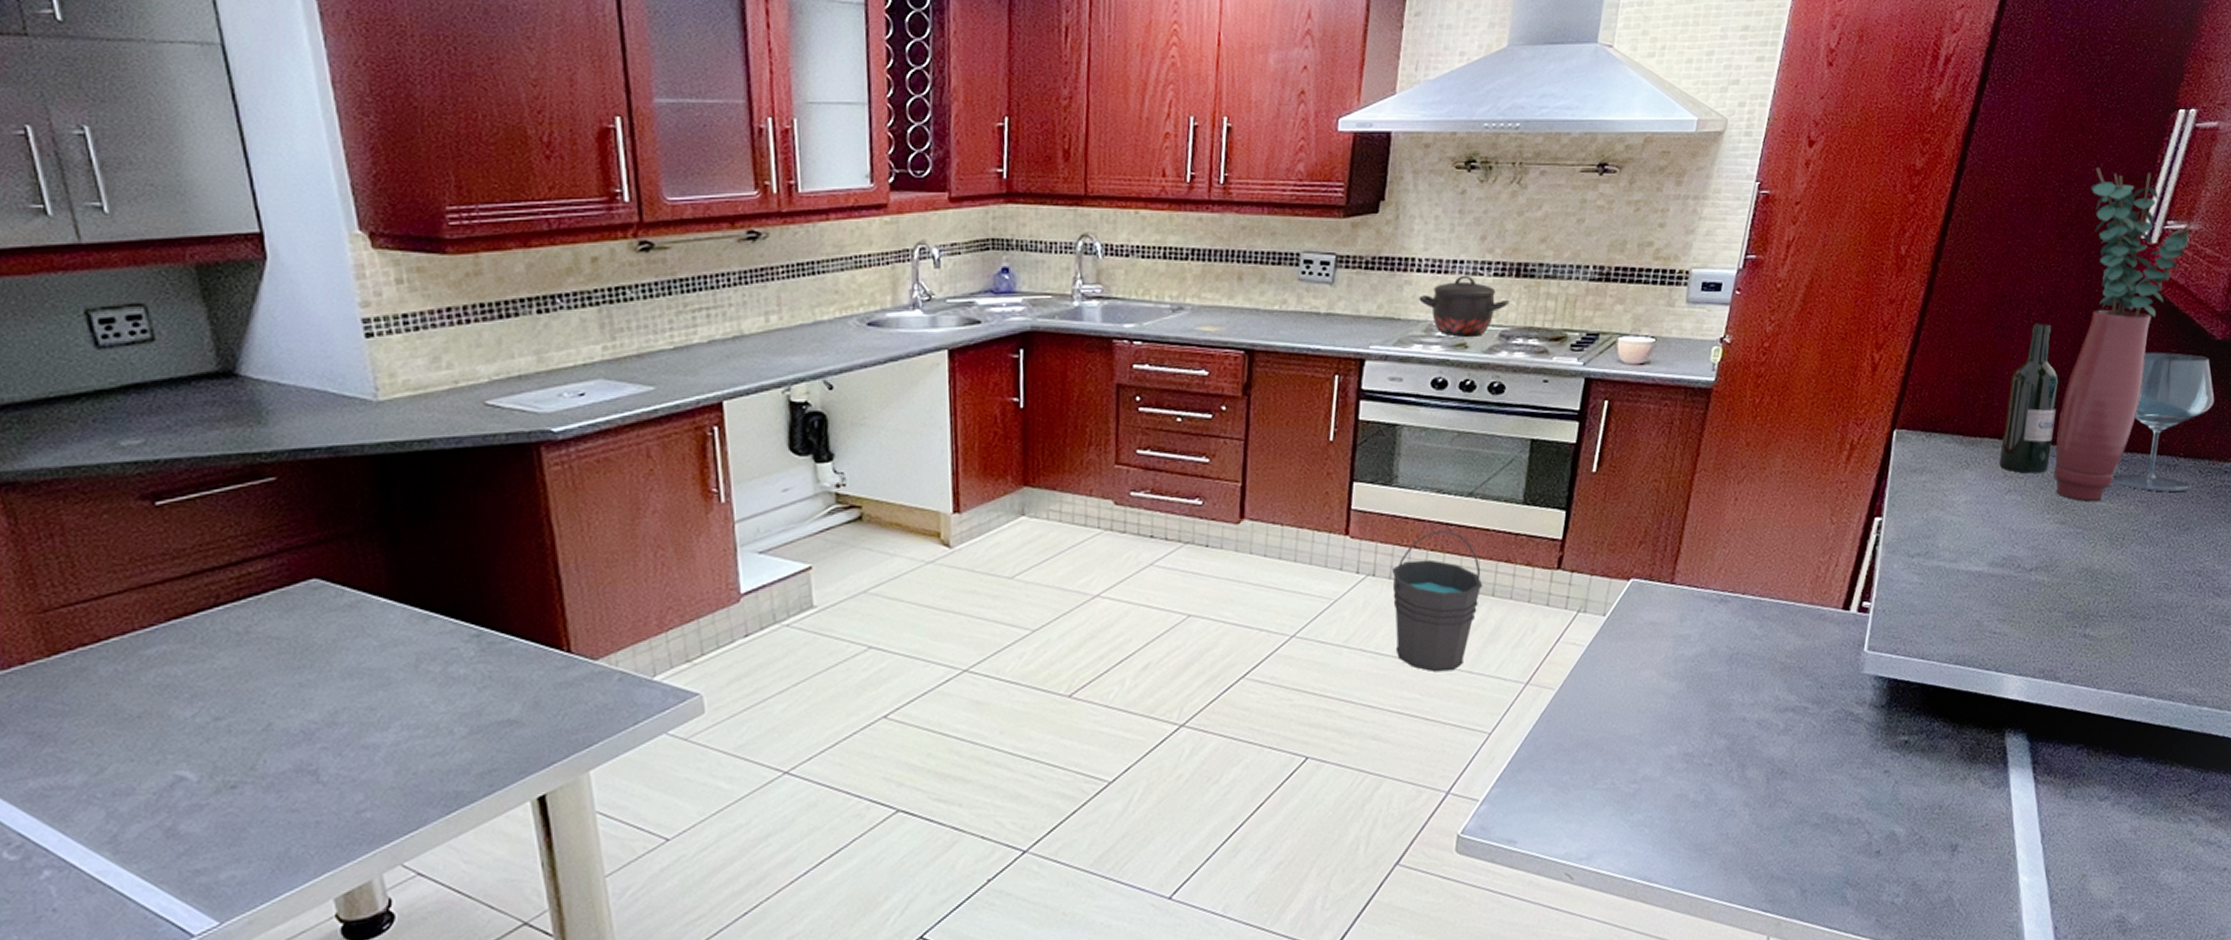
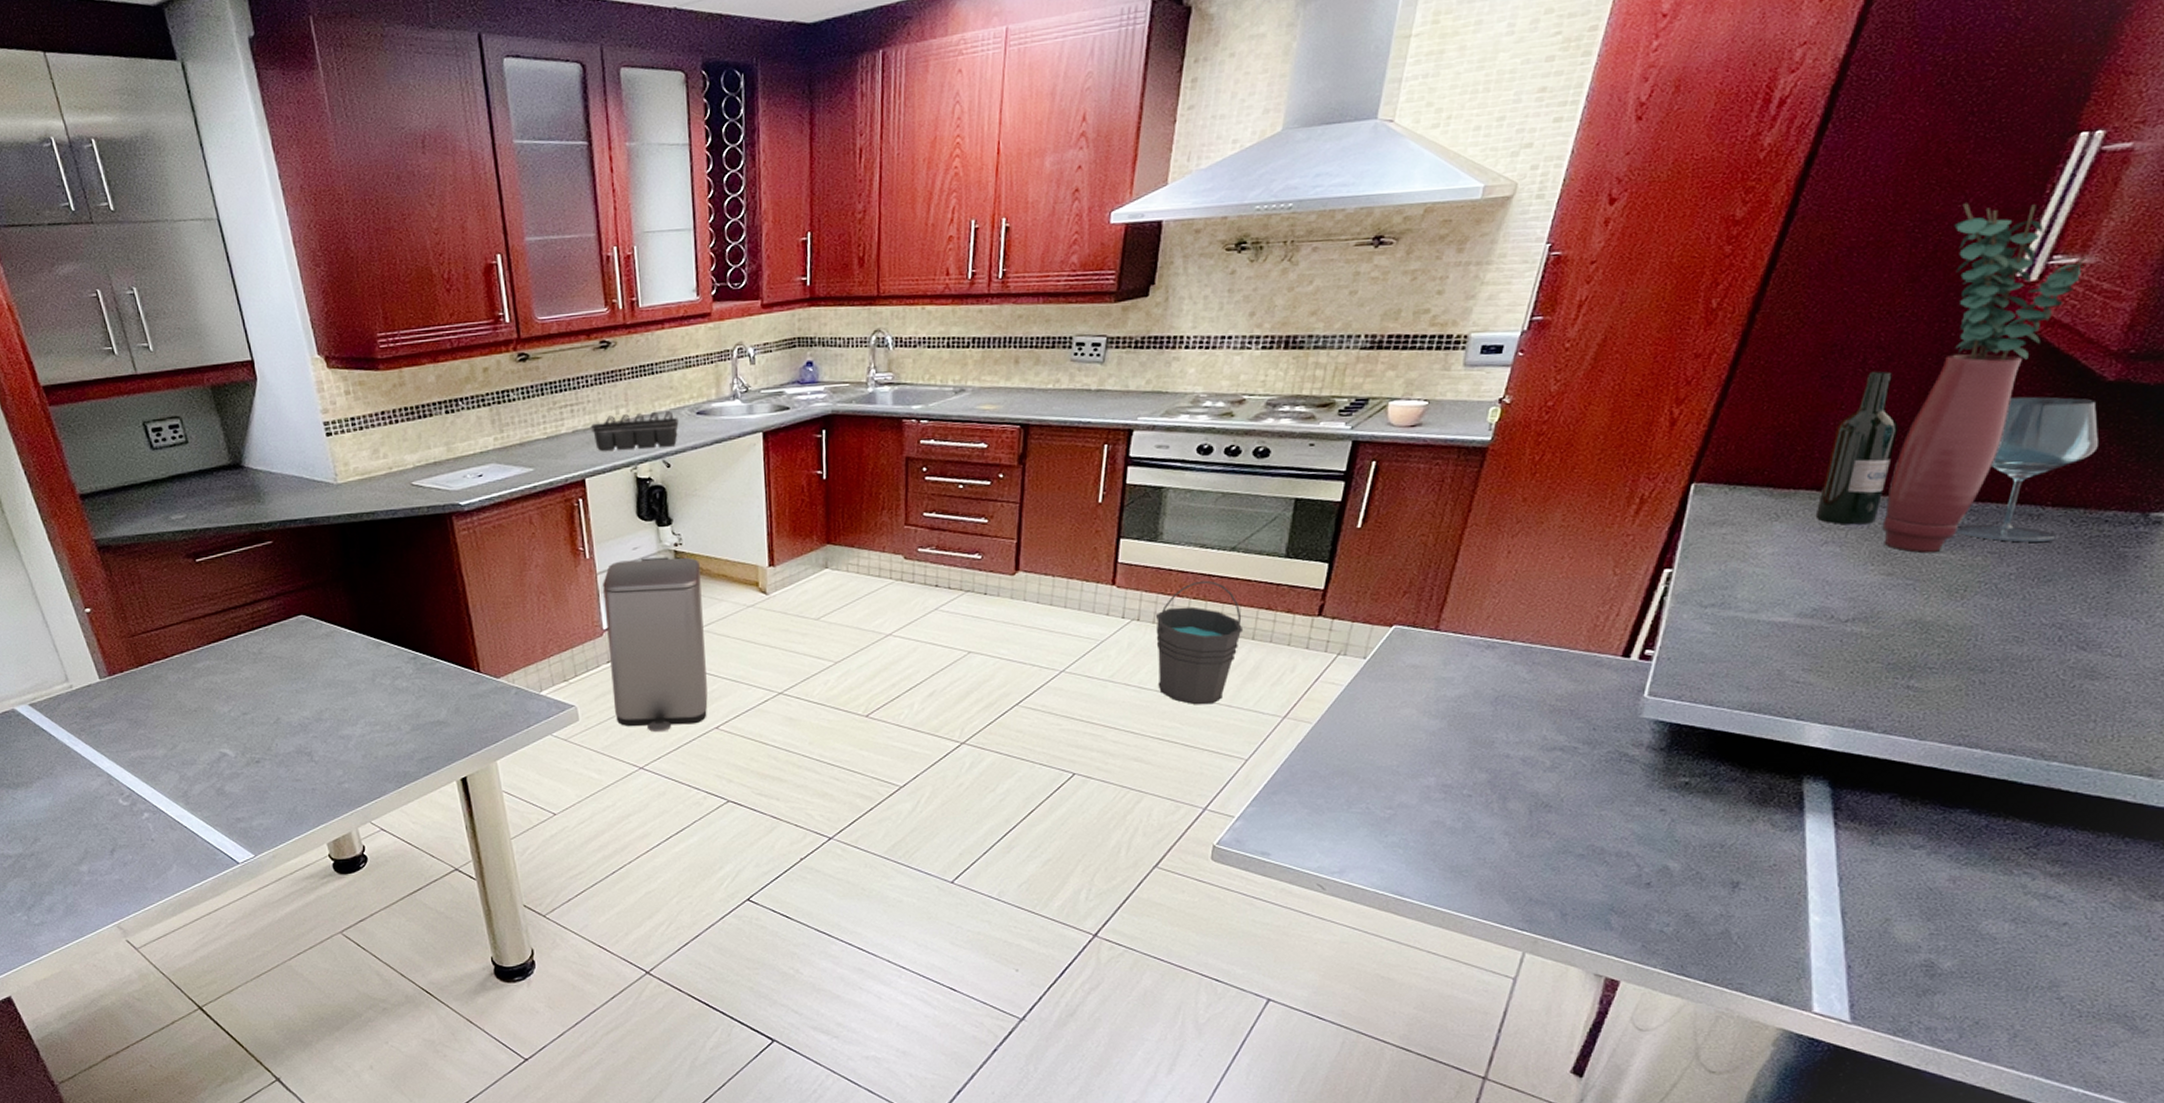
dish rack: none [731,320,845,369] -> present [590,411,679,452]
pedal bin: none [742,501,874,726] -> present [603,557,708,733]
cooking pot: present [1419,275,1510,337] -> none [1186,349,1278,407]

